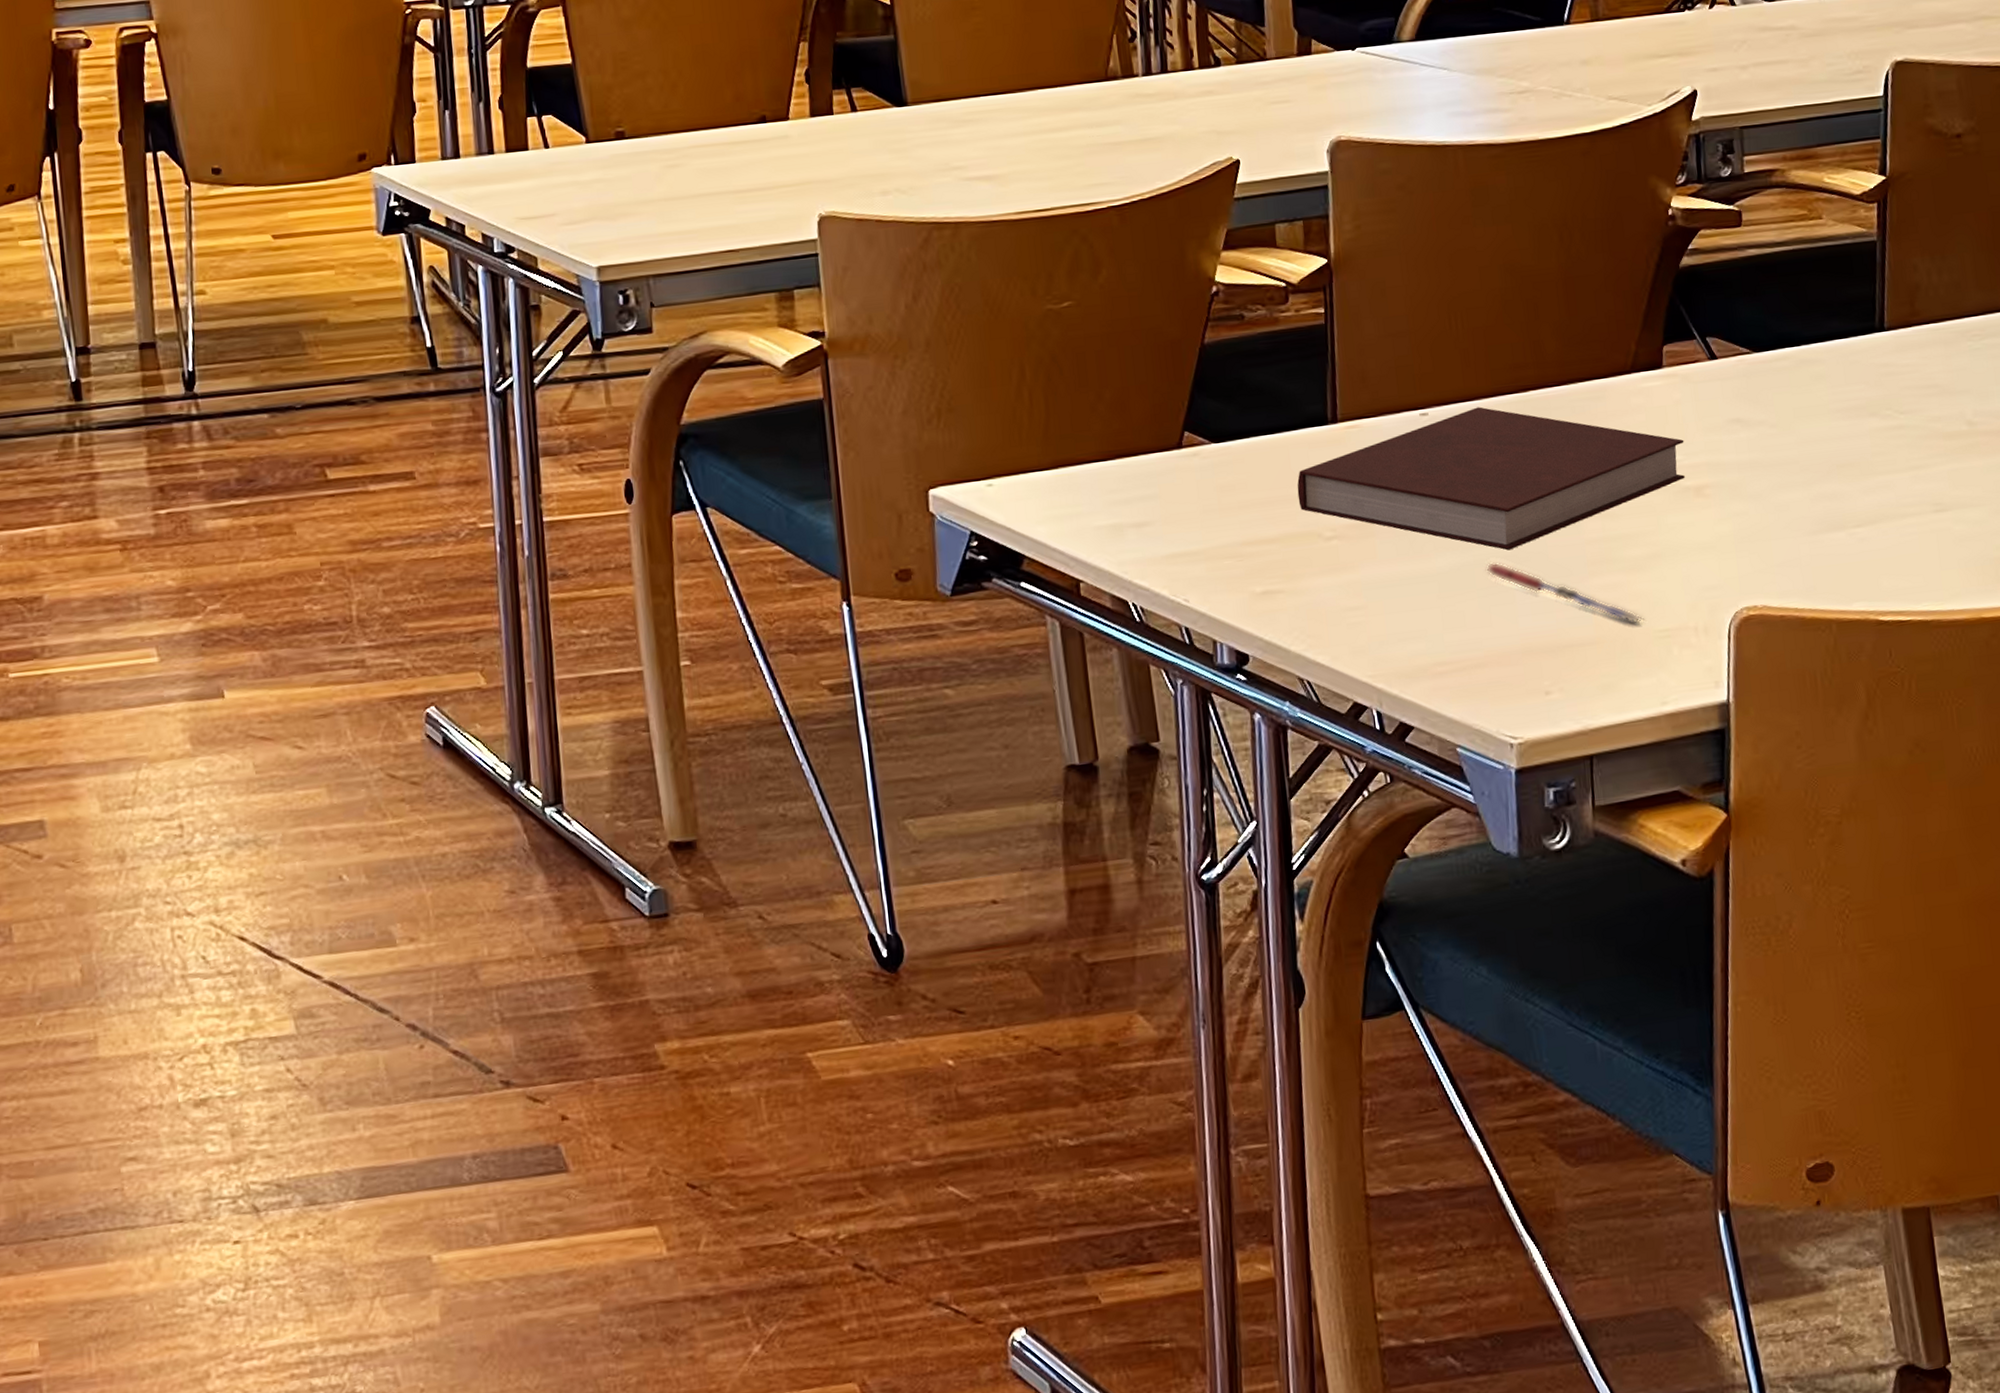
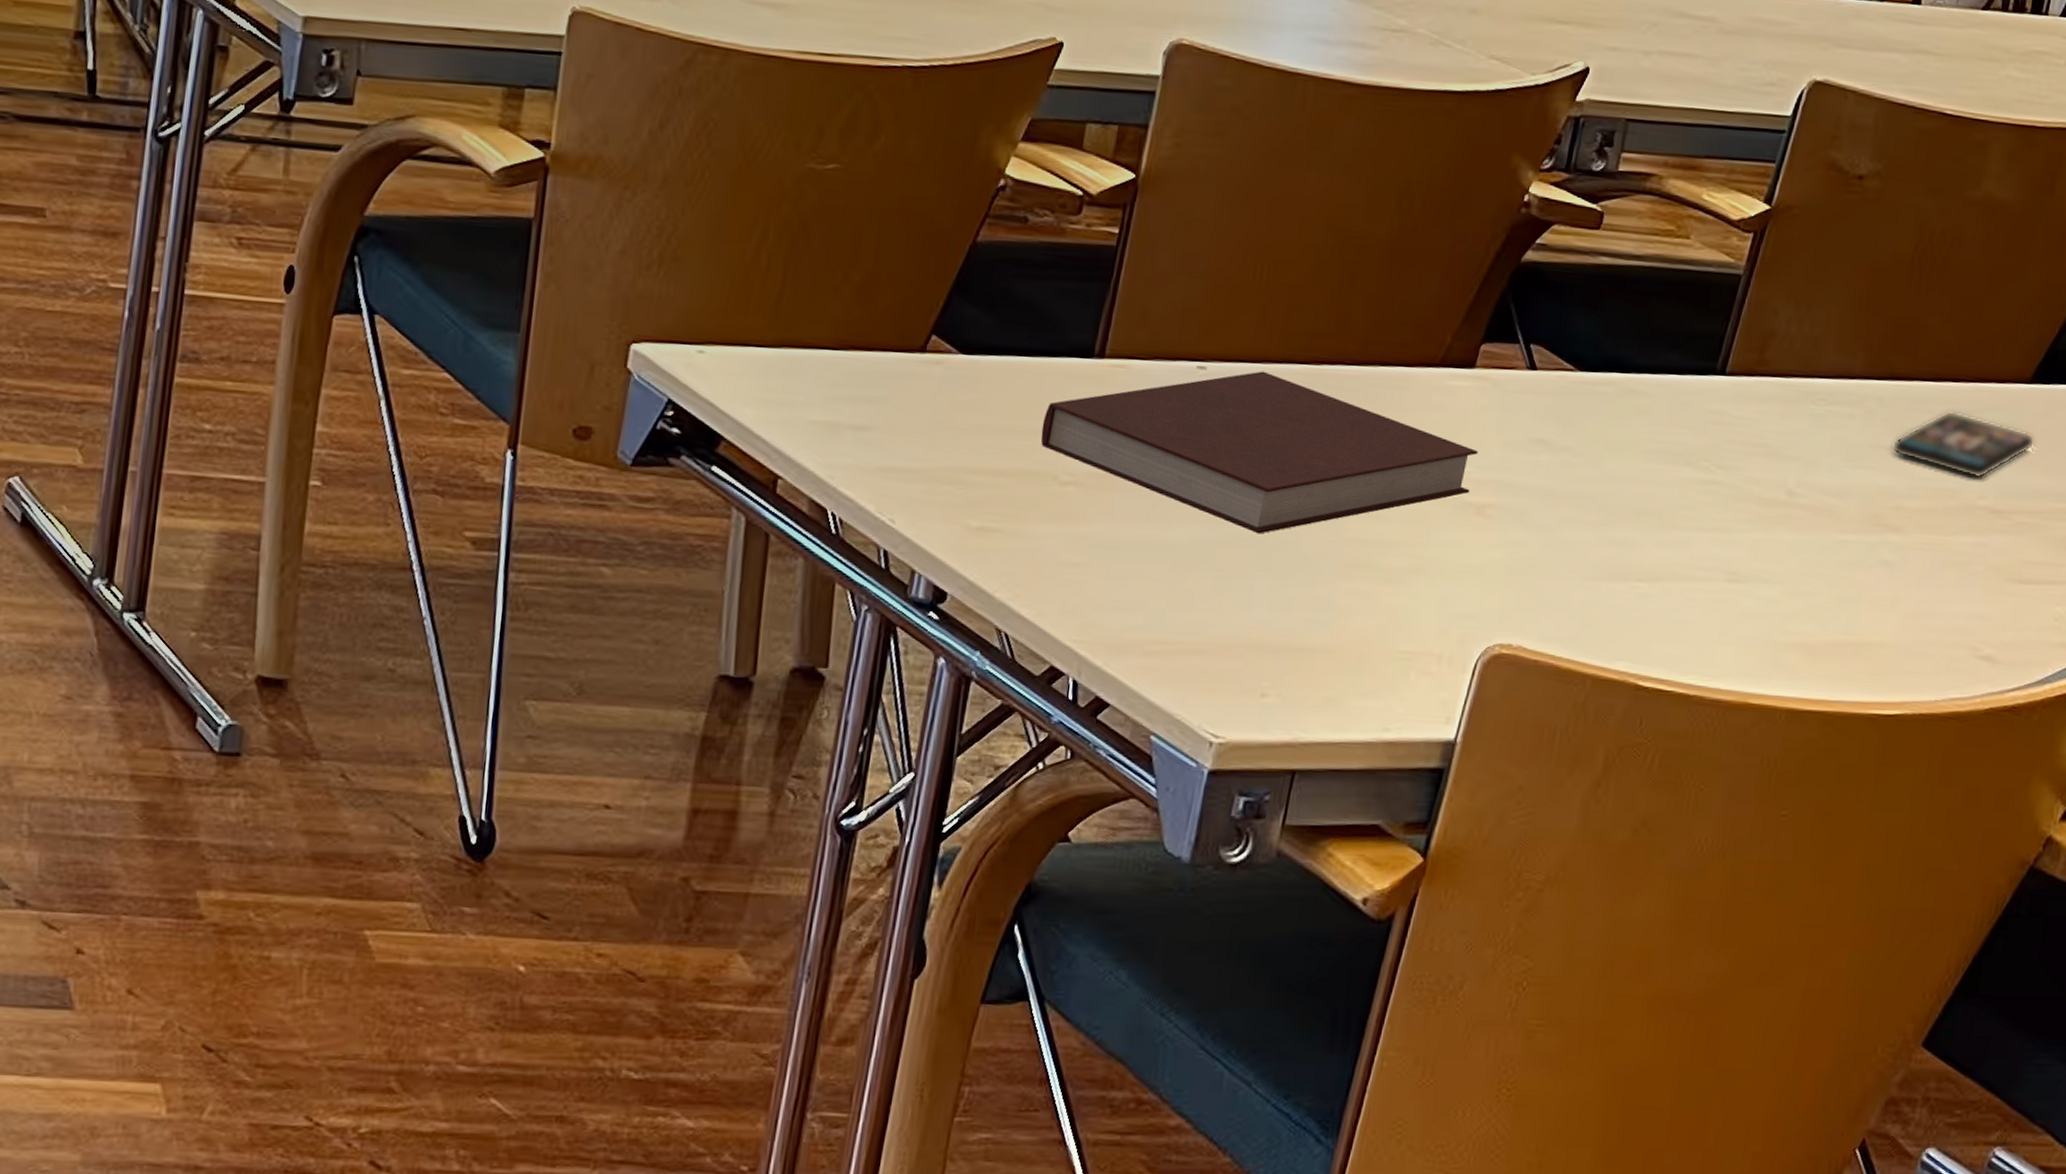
pen: present [1485,562,1645,624] -> none [1228,543,1388,640]

